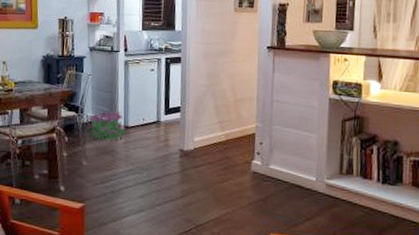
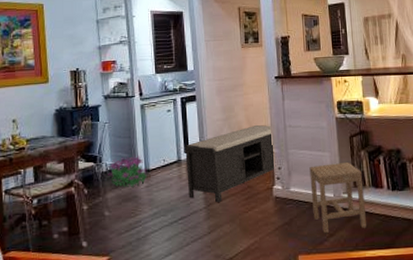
bench: none [164,96,257,168] -> present [184,125,274,202]
stool: none [291,145,351,218] -> present [309,161,366,234]

